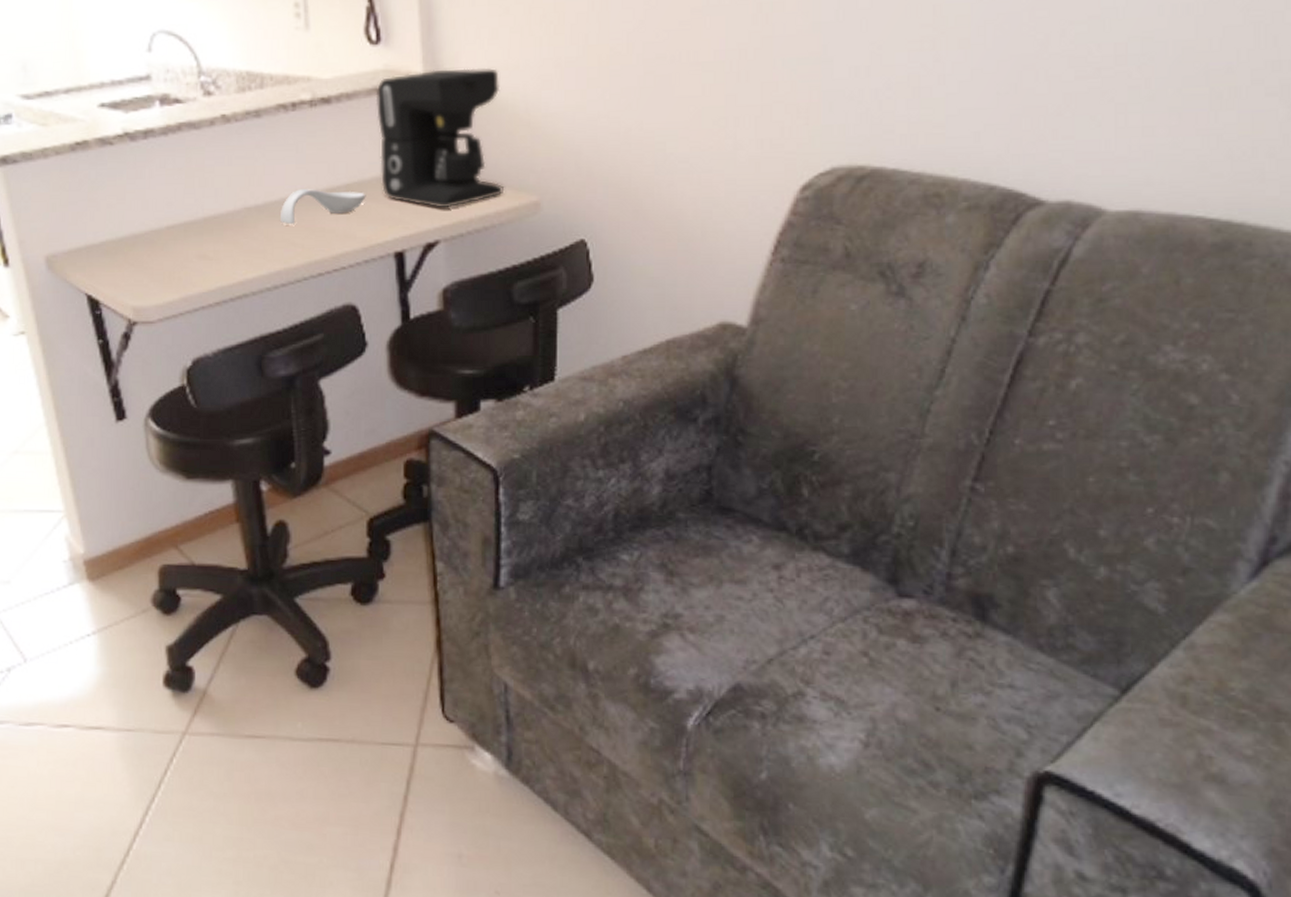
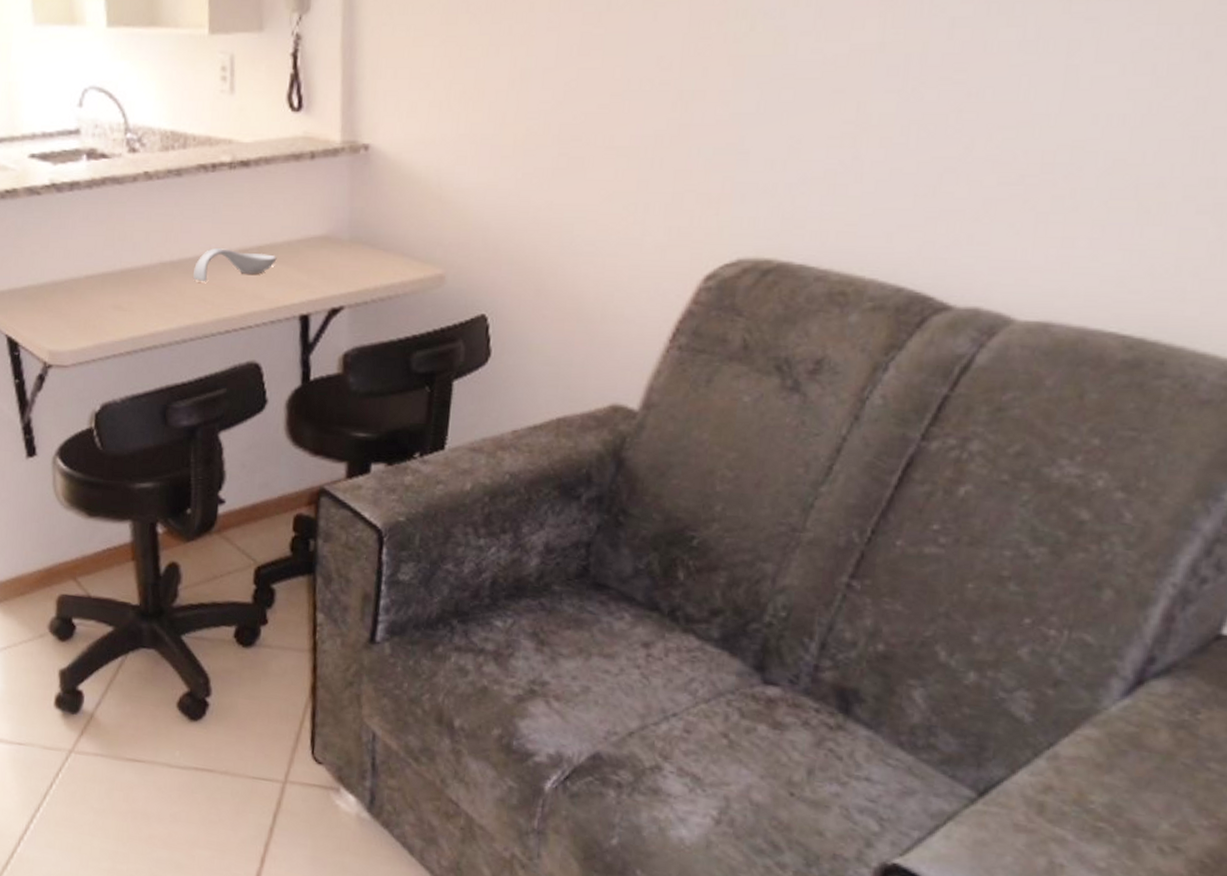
coffee maker: present [376,68,505,209] -> none [292,139,415,276]

